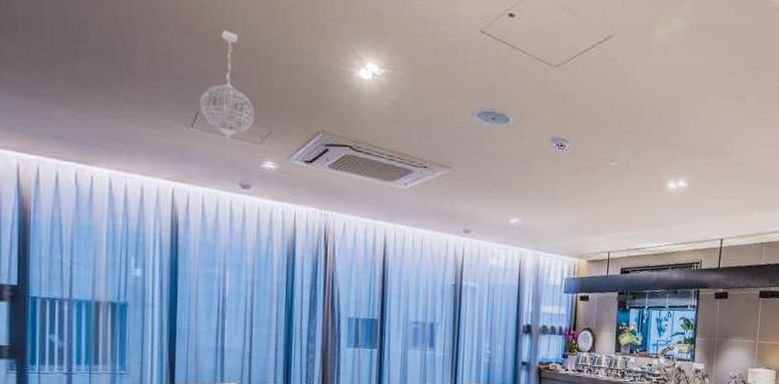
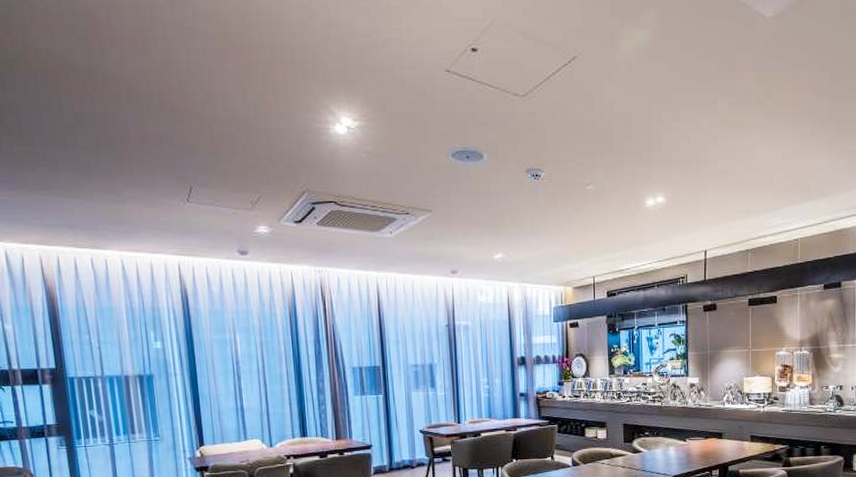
pendant light: present [200,30,256,139] -> none [191,103,244,209]

